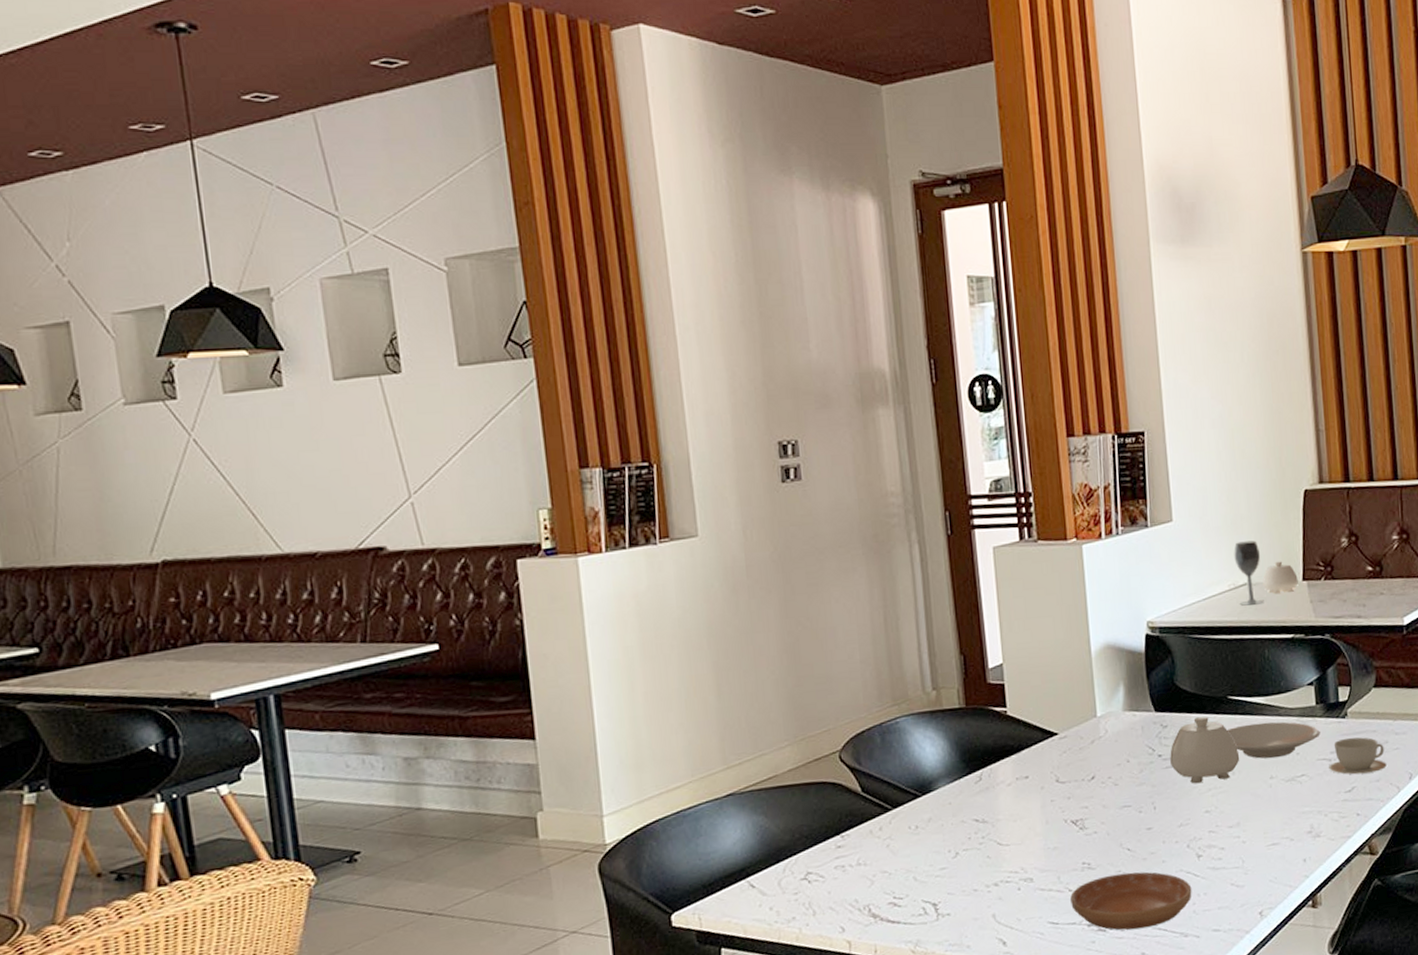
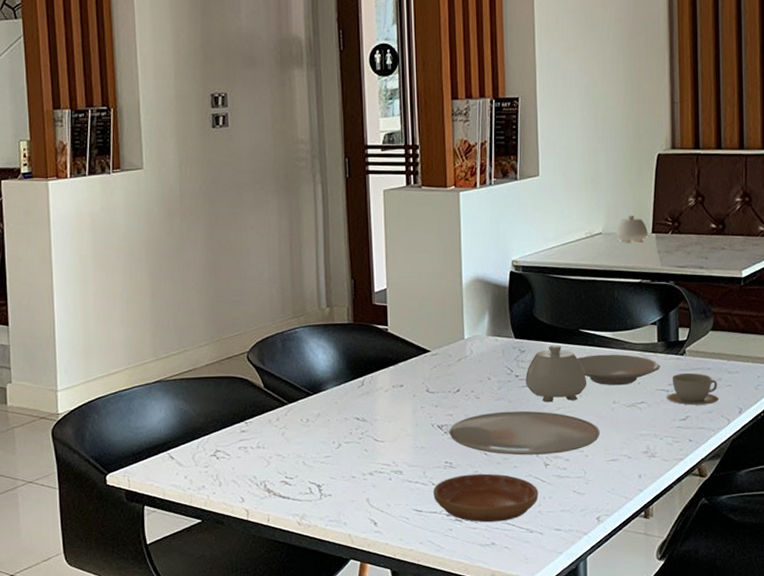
plate: none [1085,794,1258,849] -> present [449,410,601,456]
wine glass: present [1234,540,1264,606] -> none [592,196,616,252]

